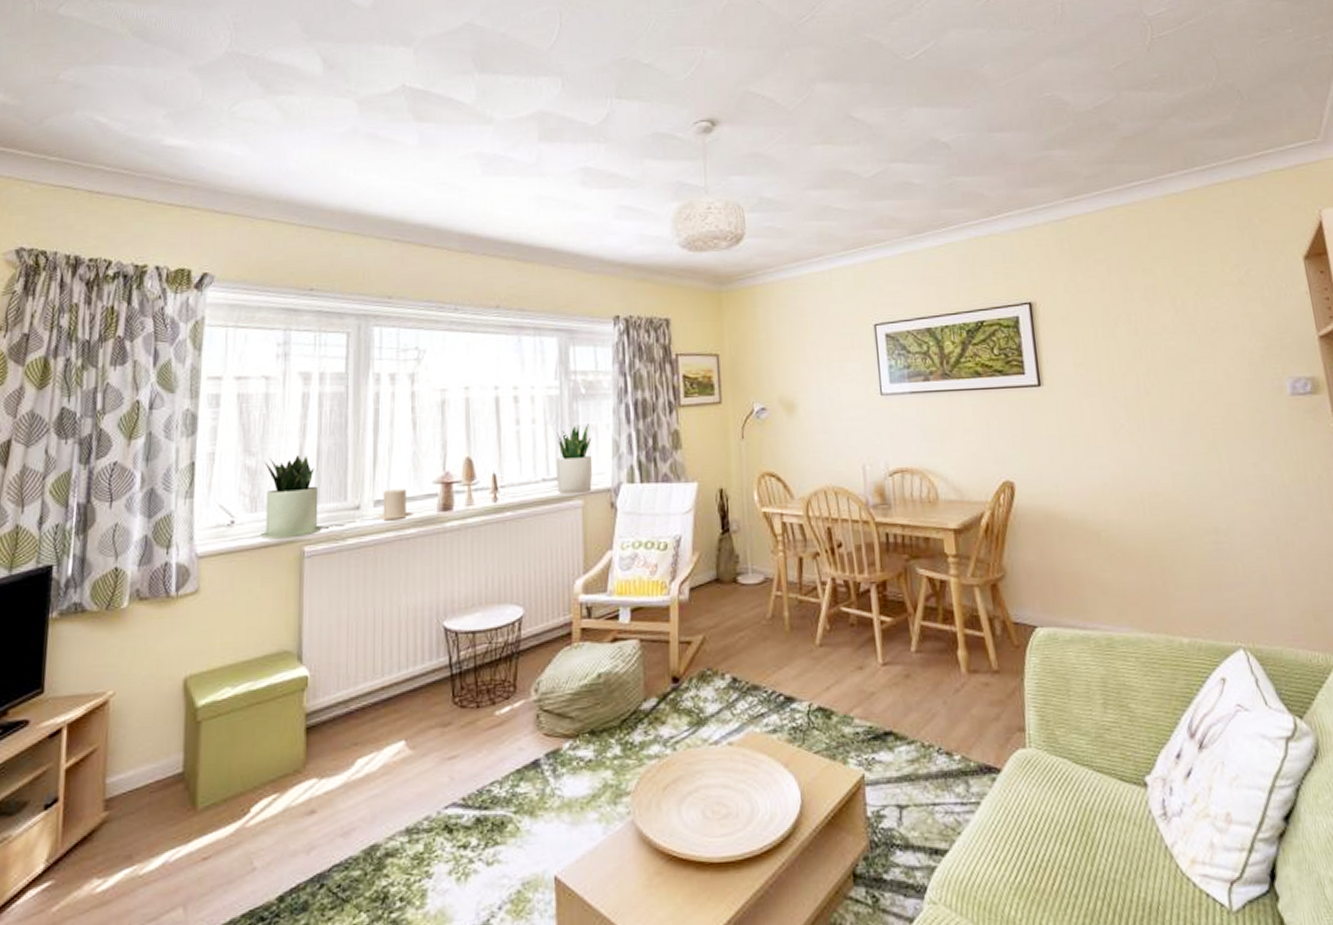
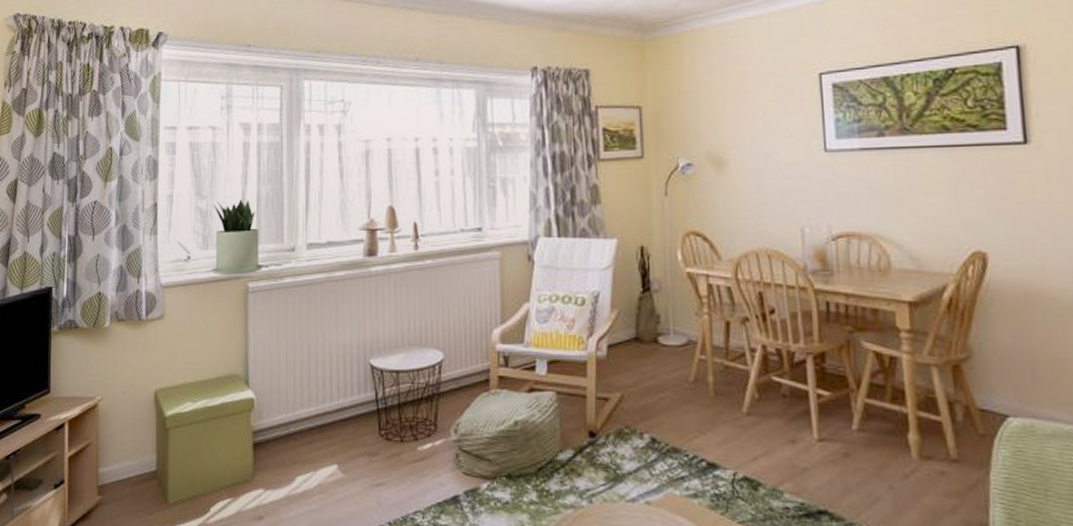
candle: present [375,489,414,522] -> none [308,234,342,264]
planter: present [556,423,592,495] -> none [474,176,509,246]

